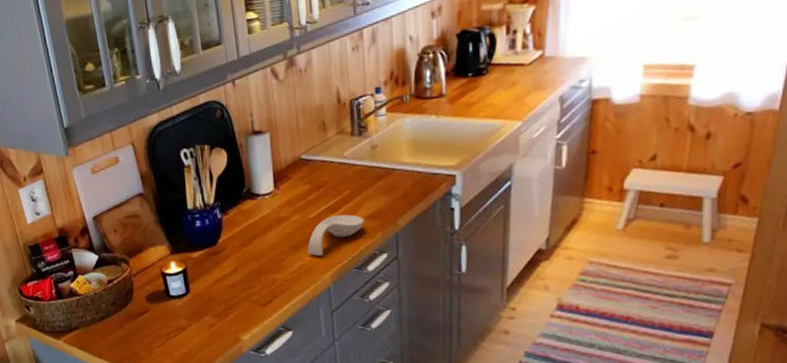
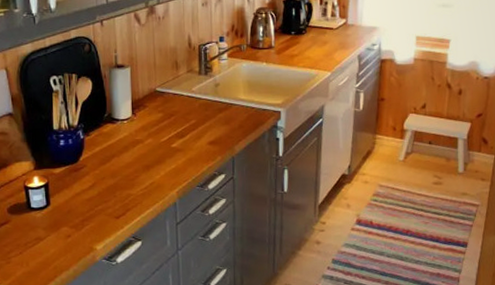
spoon rest: present [307,214,364,257] -> none [158,140,207,175]

